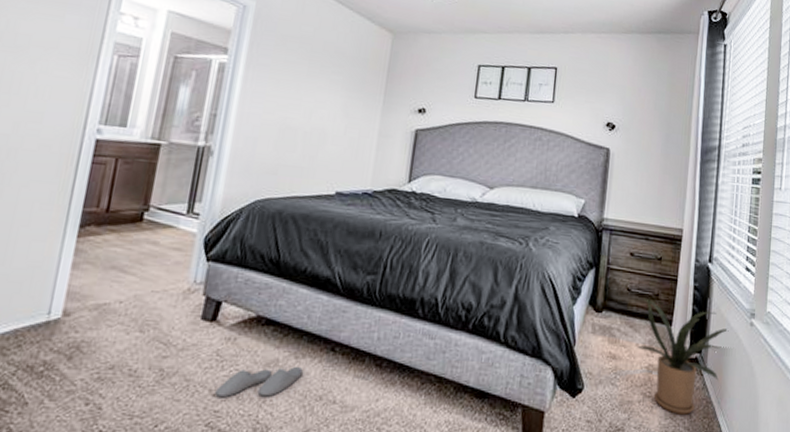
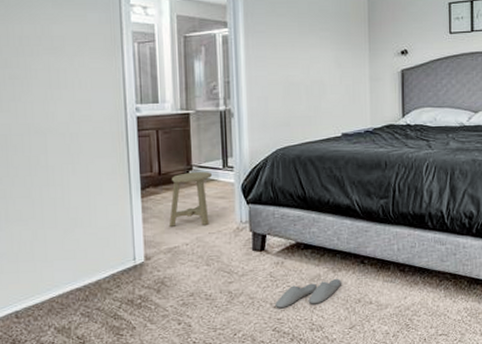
stool: none [103,213,172,281] -> present [168,172,212,227]

